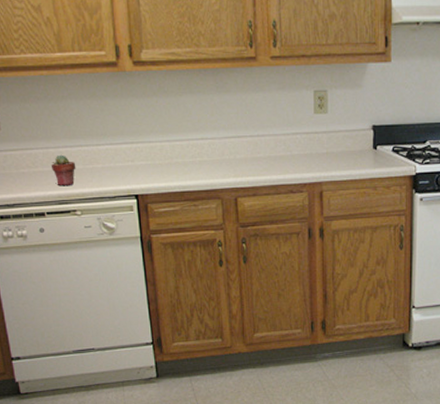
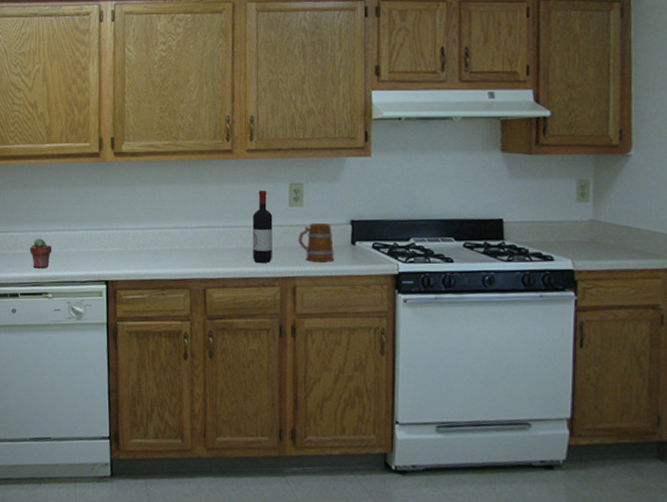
wine bottle: none [279,99,299,170] -> present [252,191,273,263]
mug: none [324,130,358,167] -> present [298,223,335,262]

